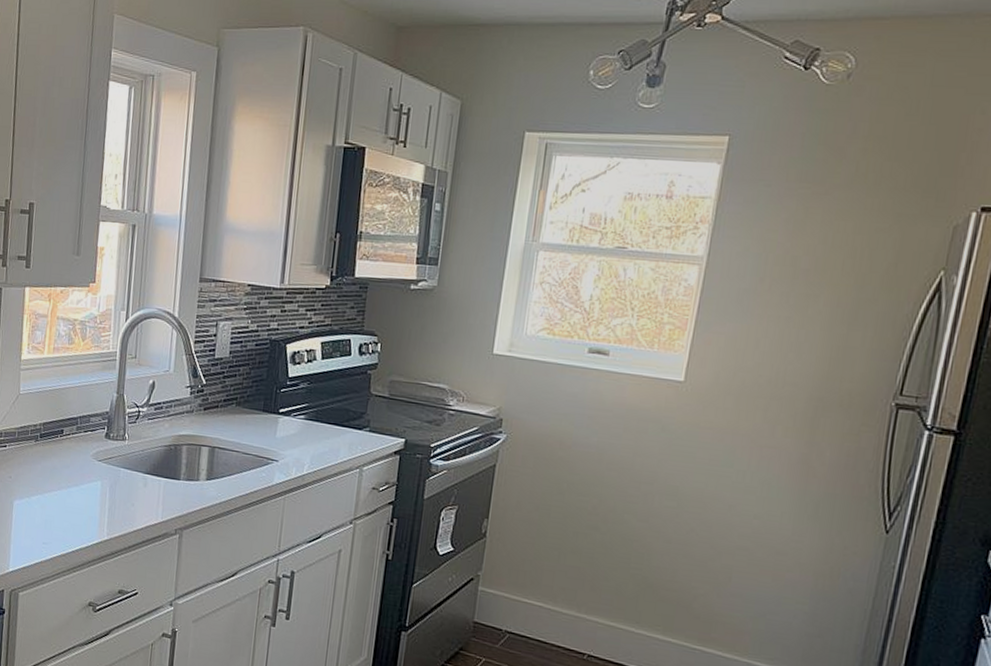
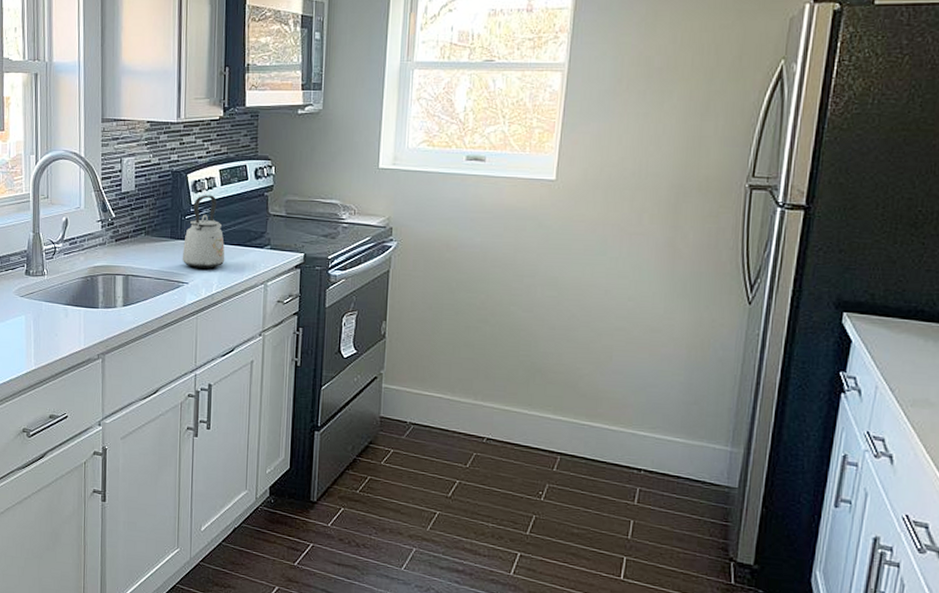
kettle: none [273,368,321,447] -> present [182,195,225,269]

